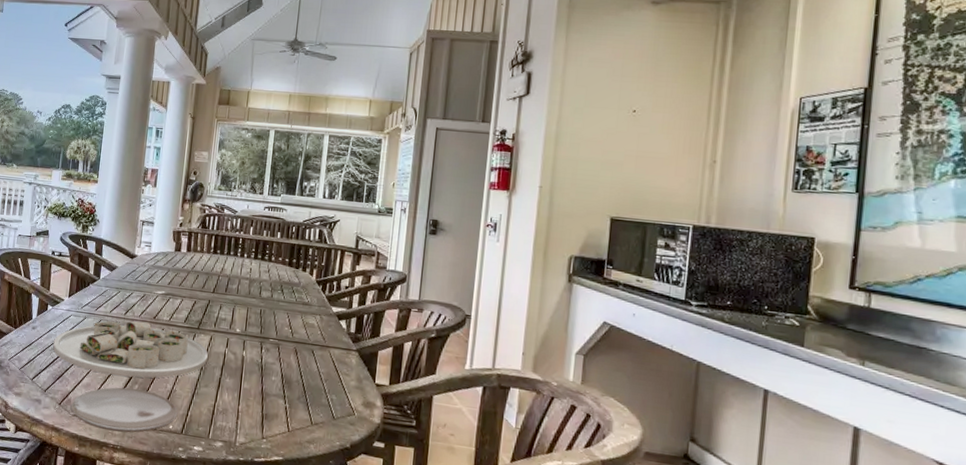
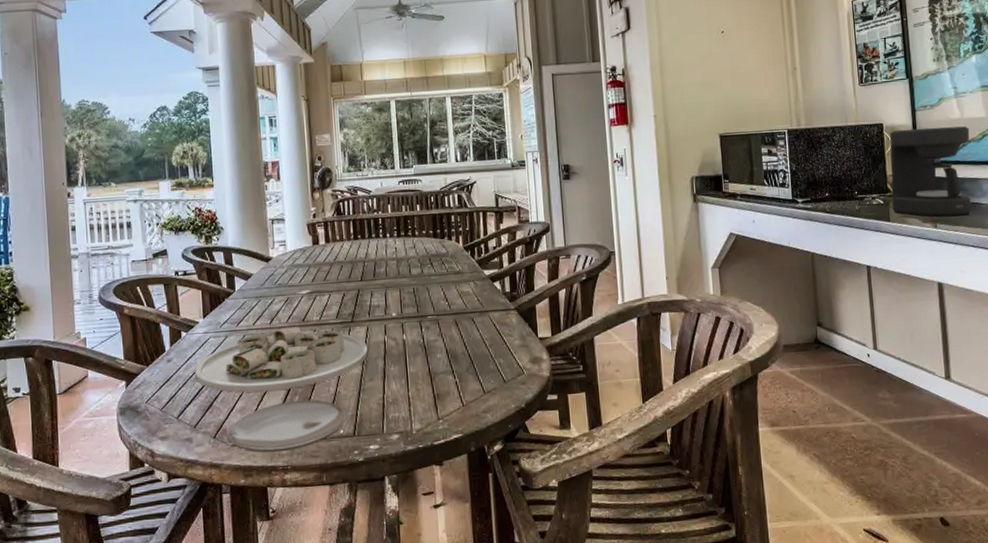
coffee maker: none [810,247,930,359] -> present [889,126,972,217]

